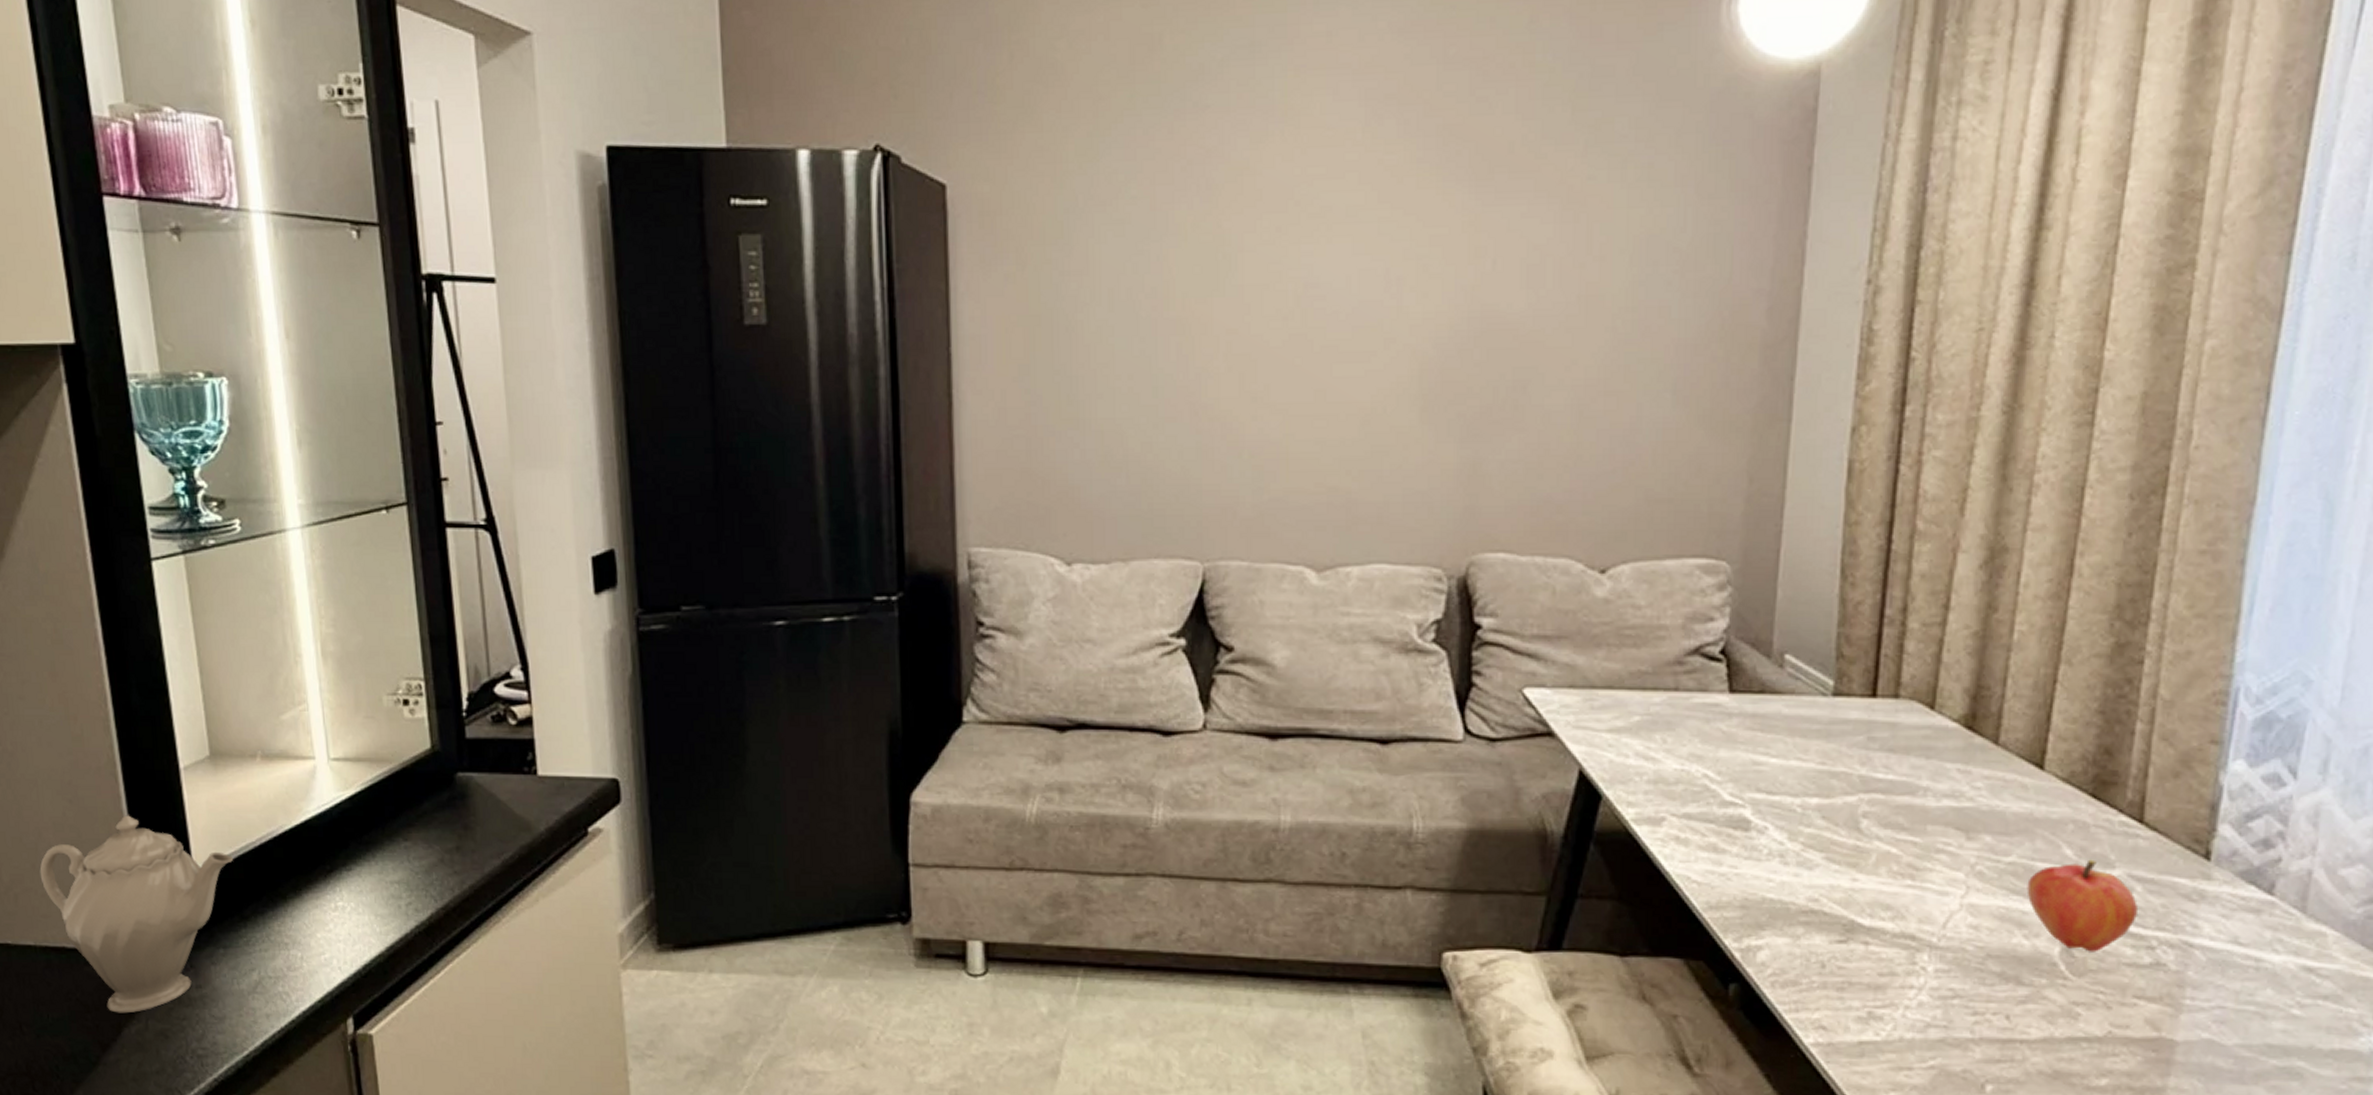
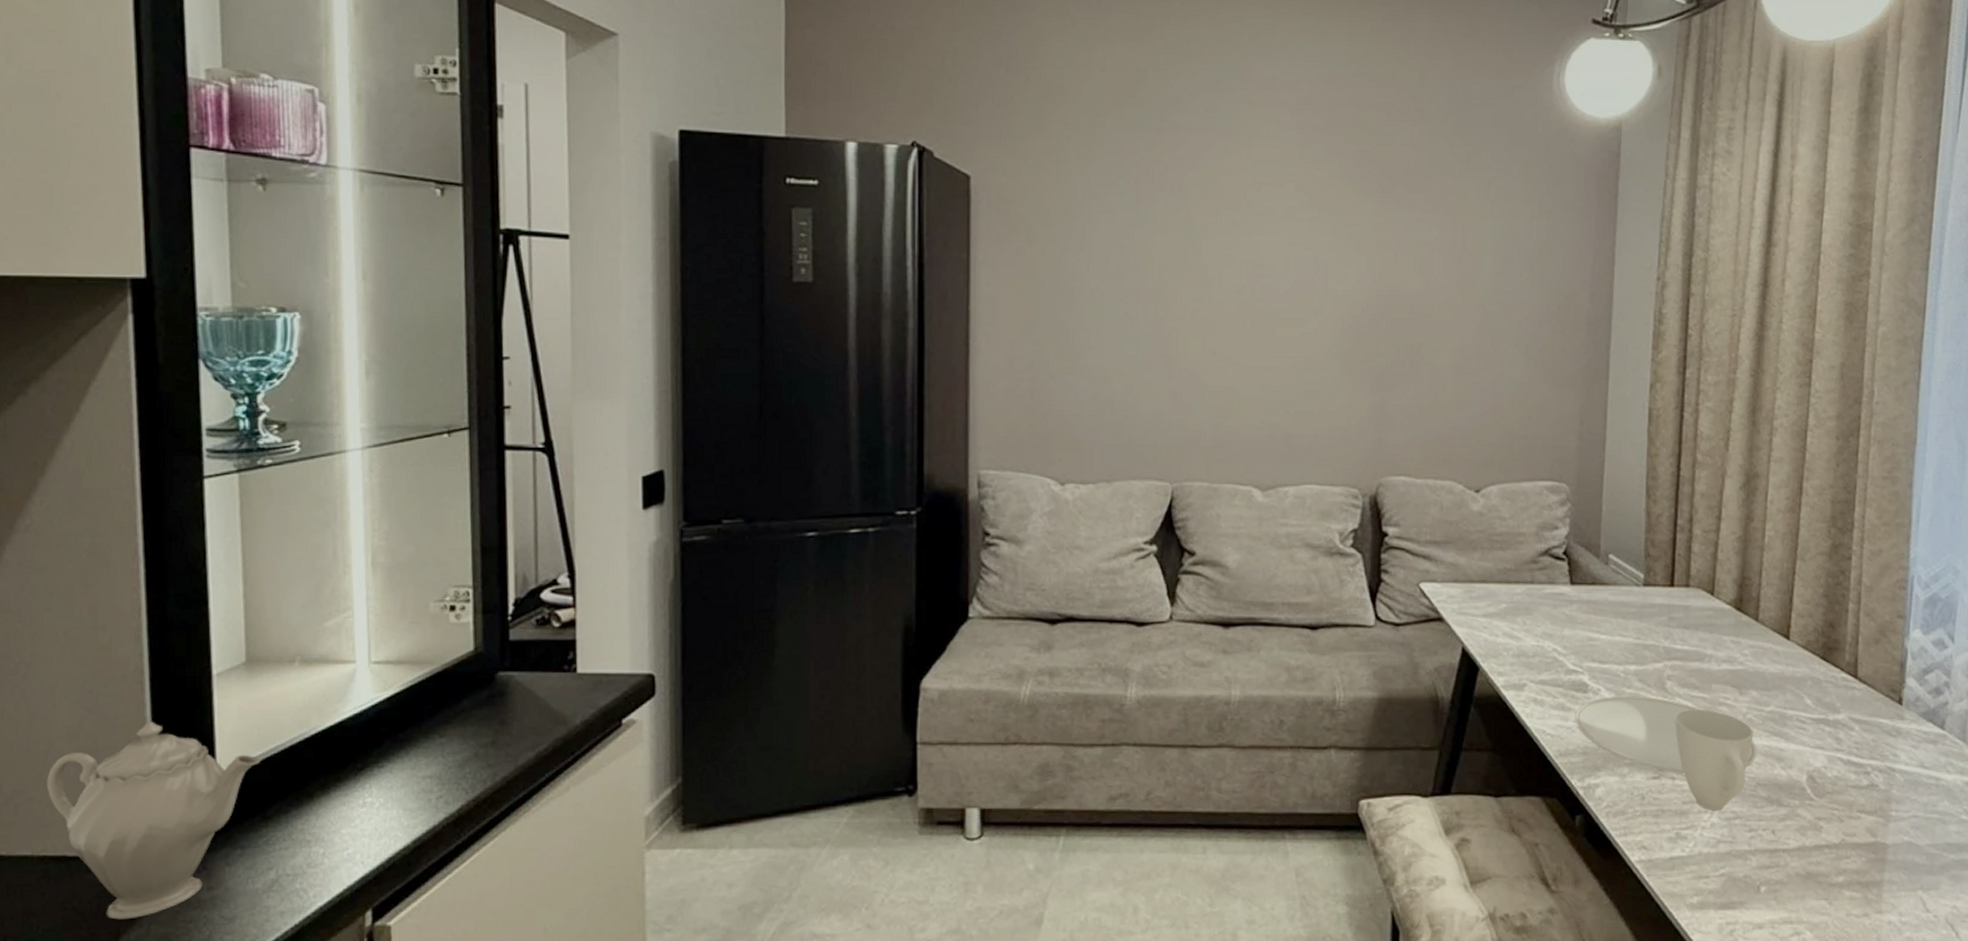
plate: none [1731,837,1990,938] -> present [1575,696,1758,774]
mug: none [1871,856,1984,986] -> present [1674,709,1753,811]
fruit: present [2026,859,2139,952] -> none [1782,707,1858,778]

